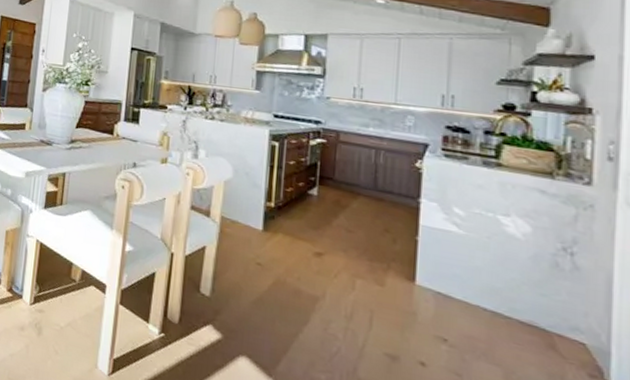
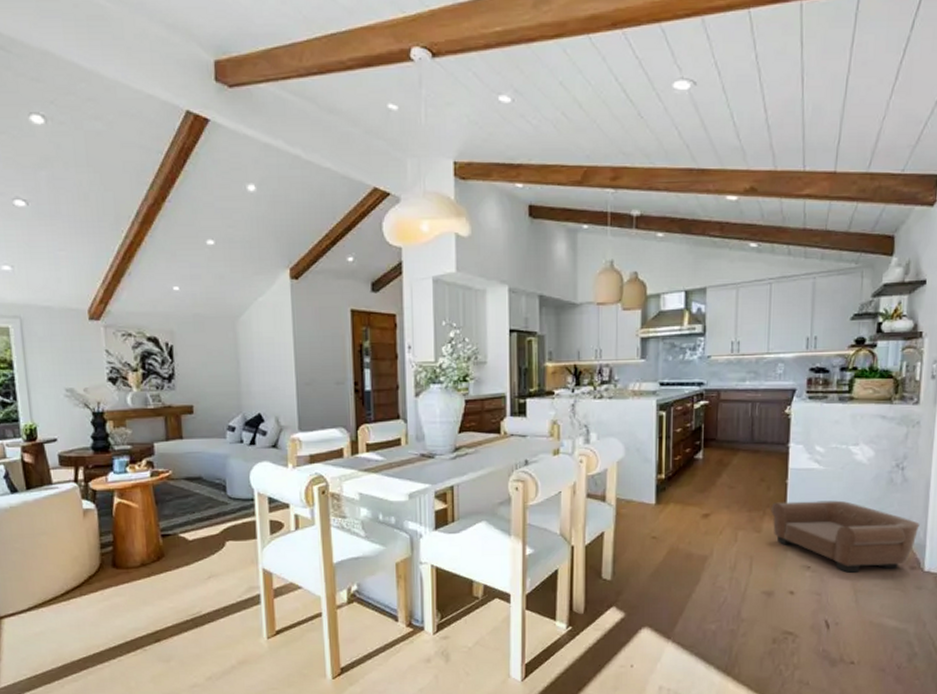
dog bed: none [397,257,600,371] -> present [771,500,920,573]

